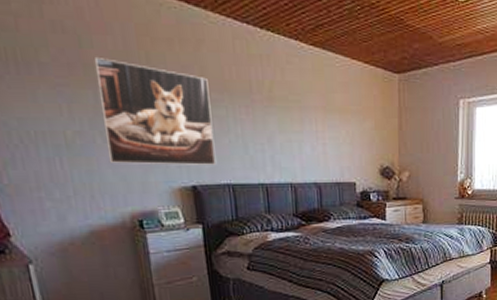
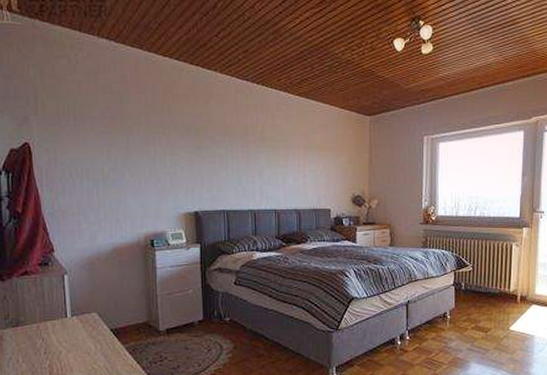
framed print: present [93,58,217,165] -> none [130,111,215,195]

